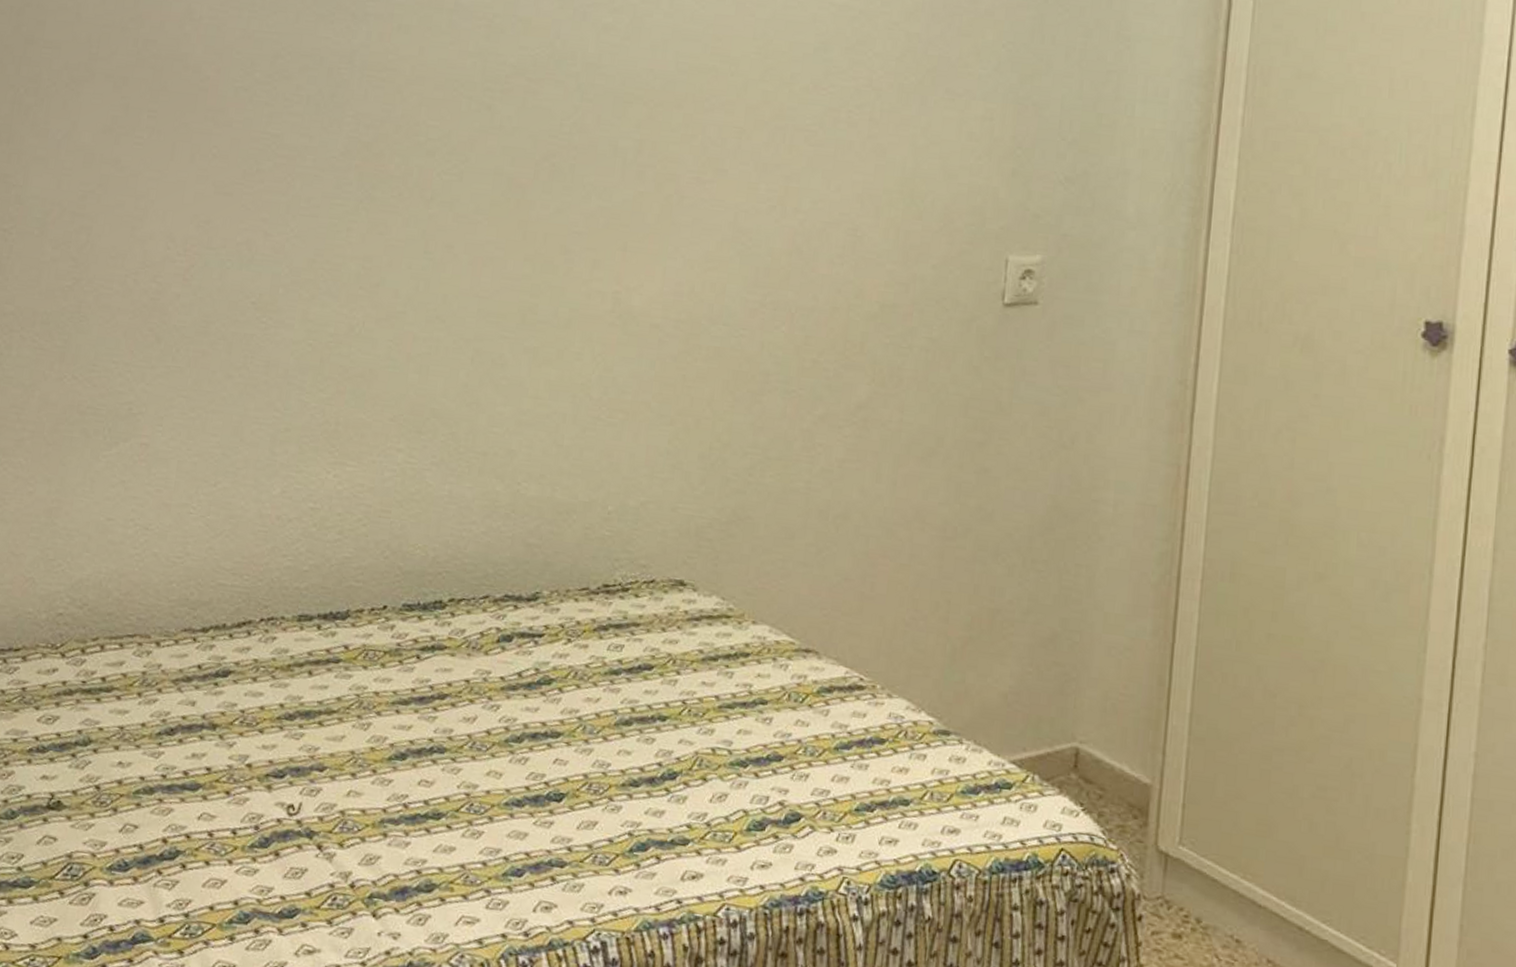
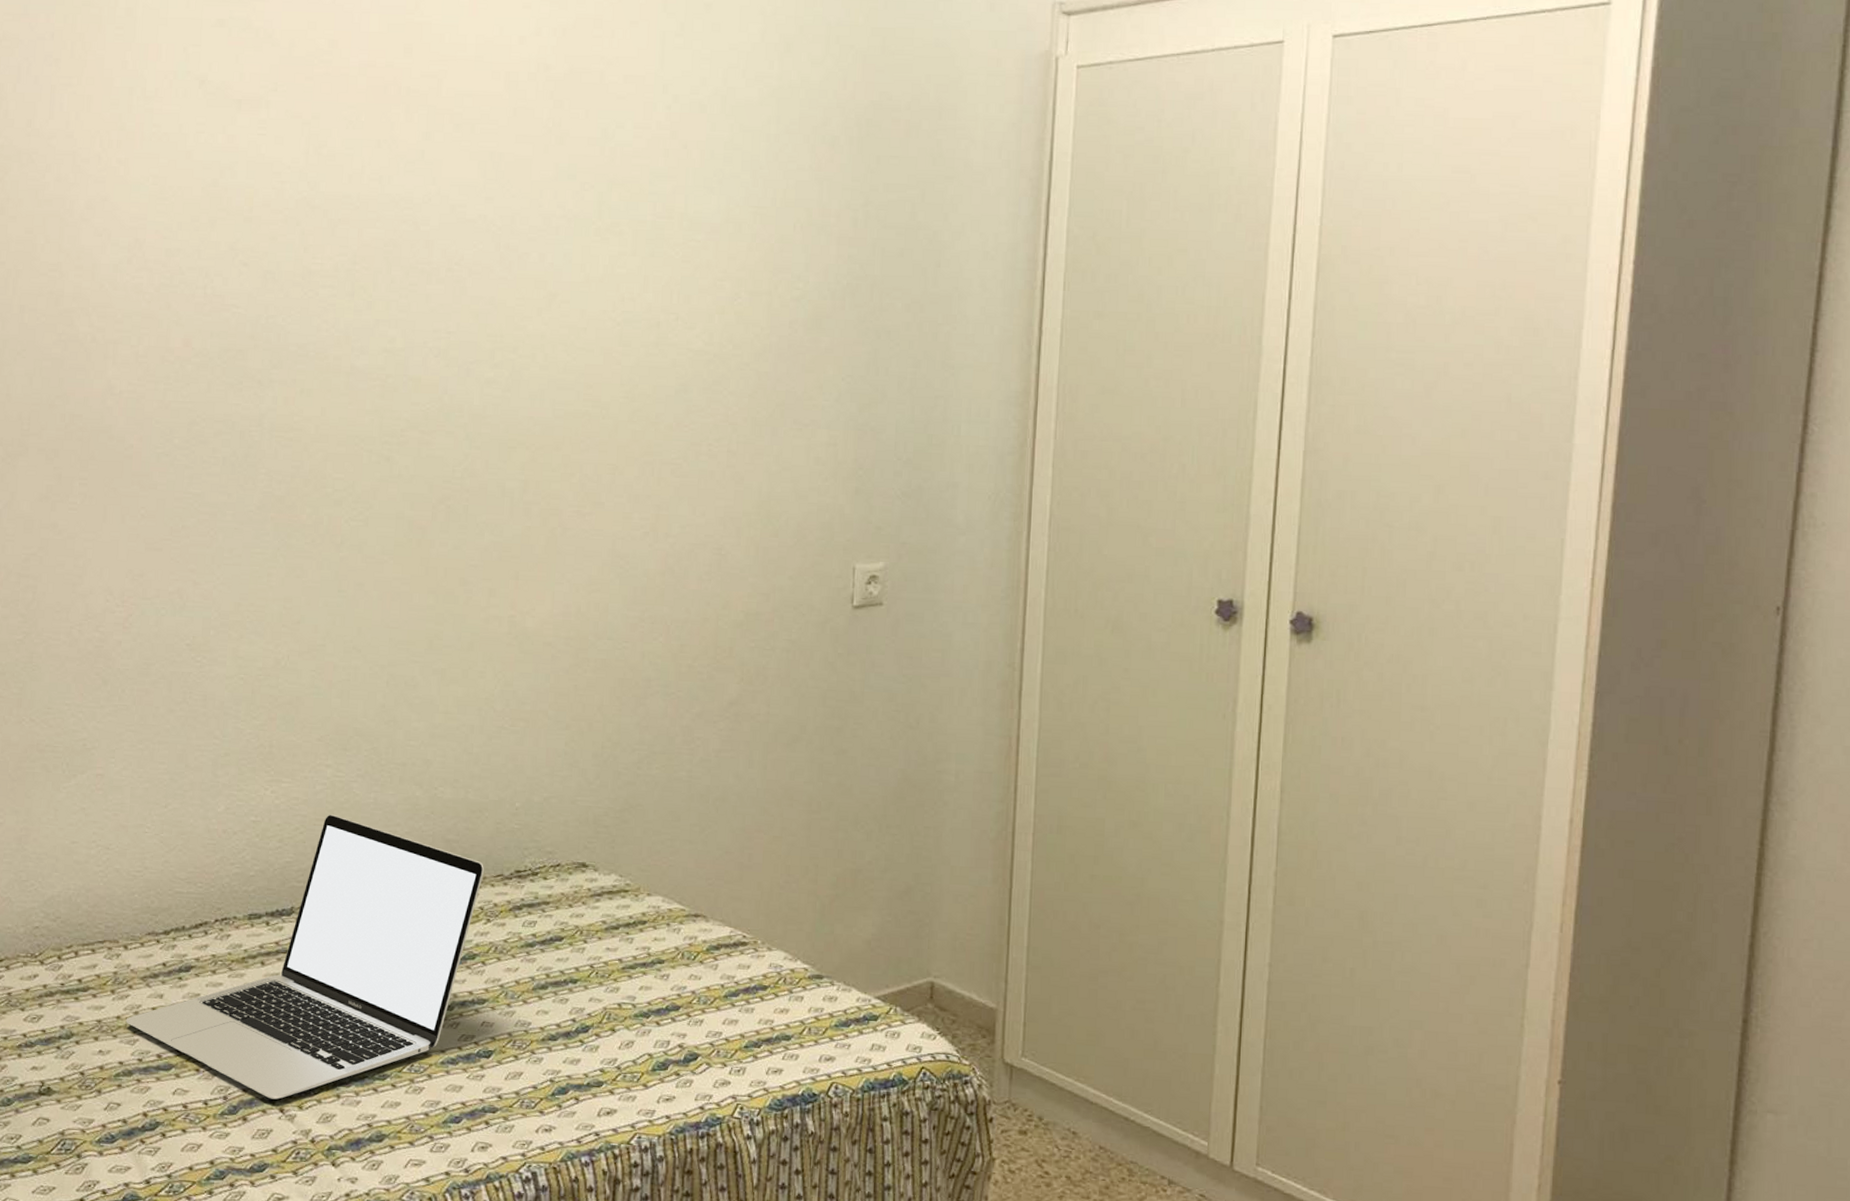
laptop: none [151,505,569,834] -> present [126,814,485,1100]

